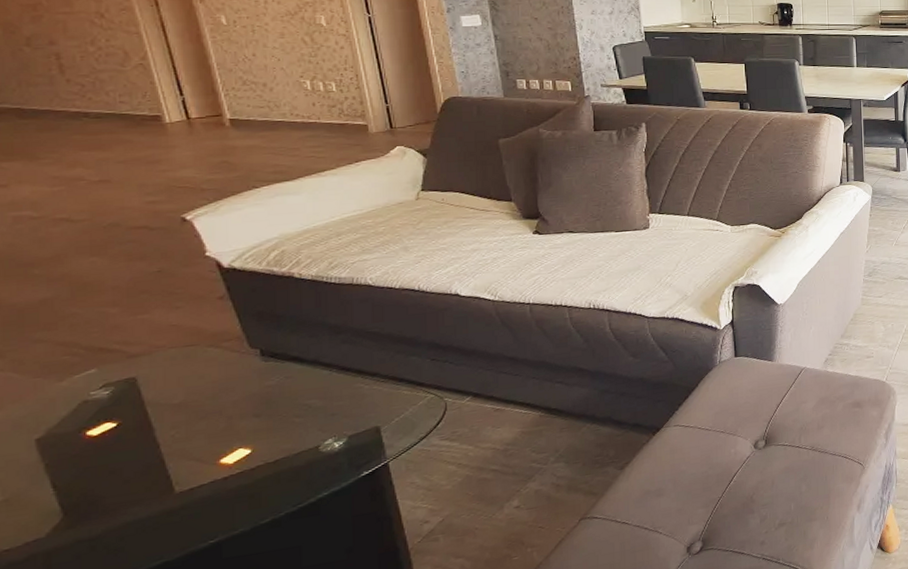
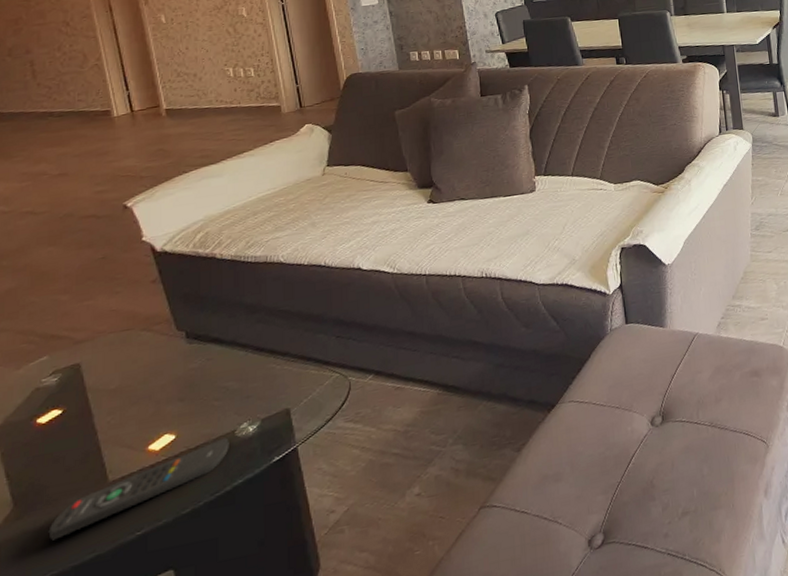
remote control: none [106,453,313,548] -> present [48,438,229,541]

